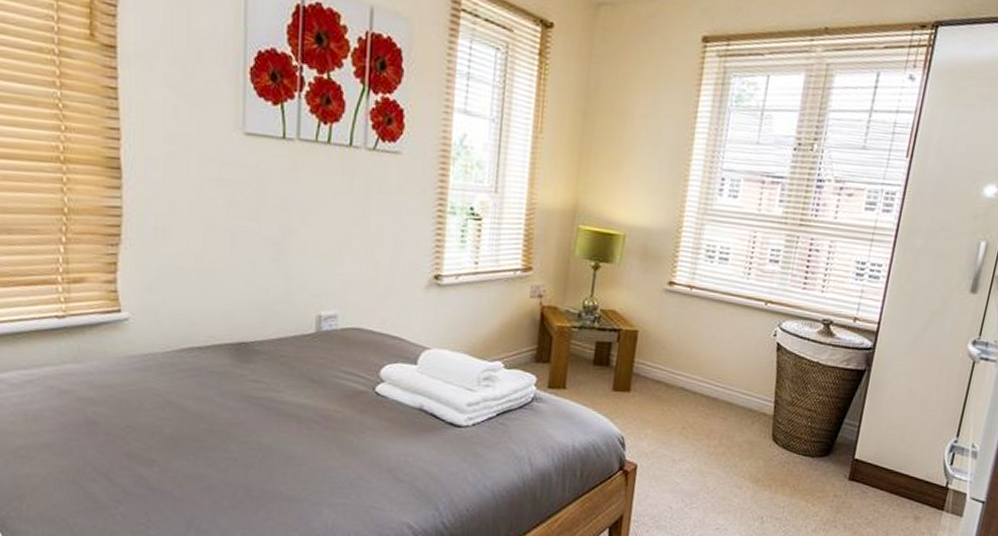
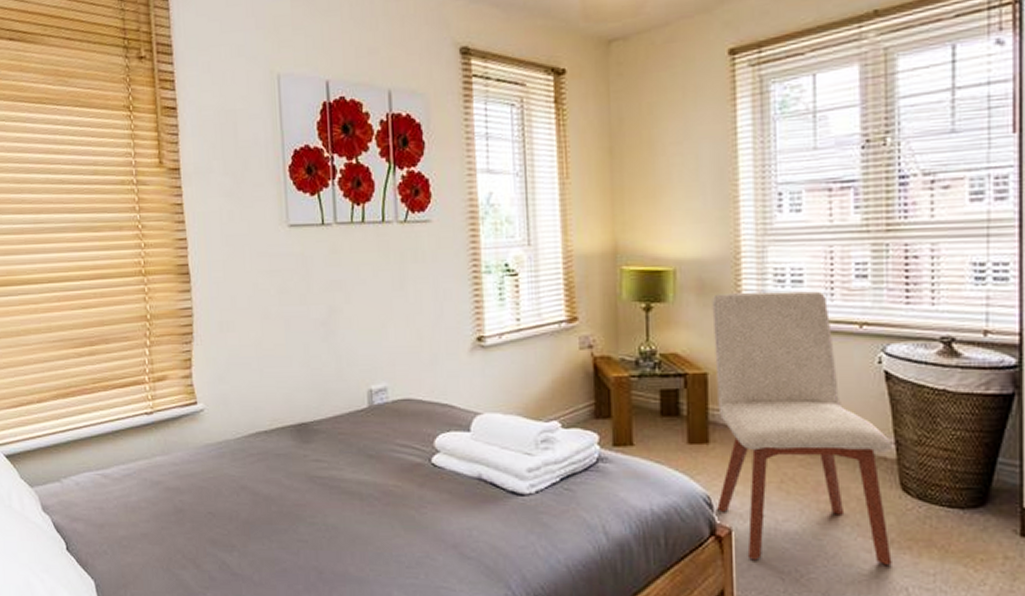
chair: none [628,261,773,499] -> present [711,291,892,565]

